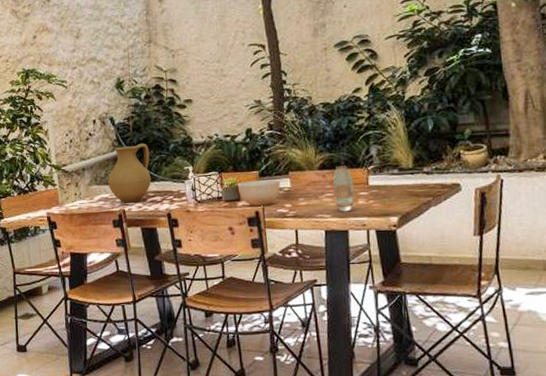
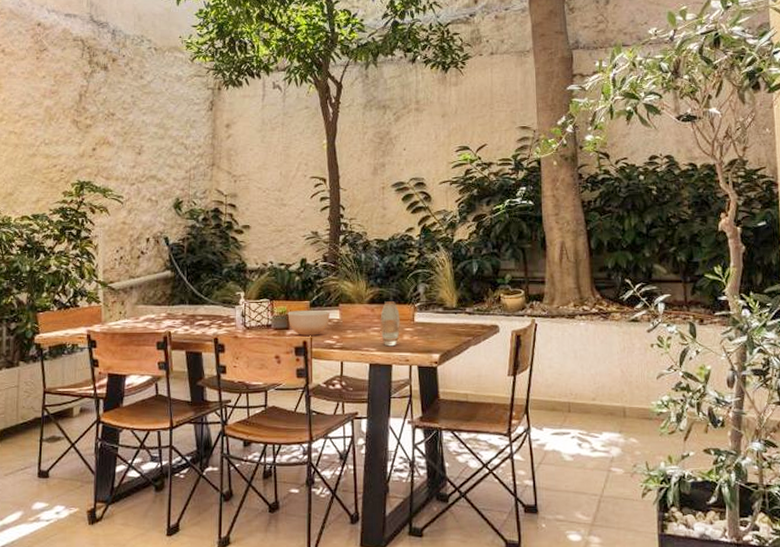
pitcher: present [107,143,152,203] -> none [155,265,202,325]

